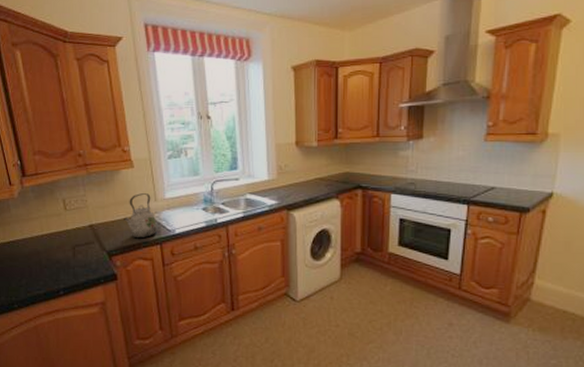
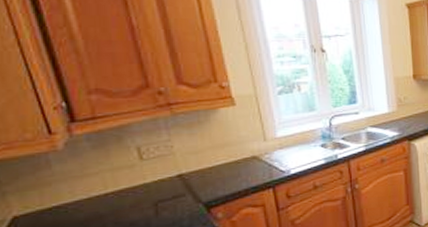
kettle: present [124,193,158,239] -> none [225,133,269,184]

